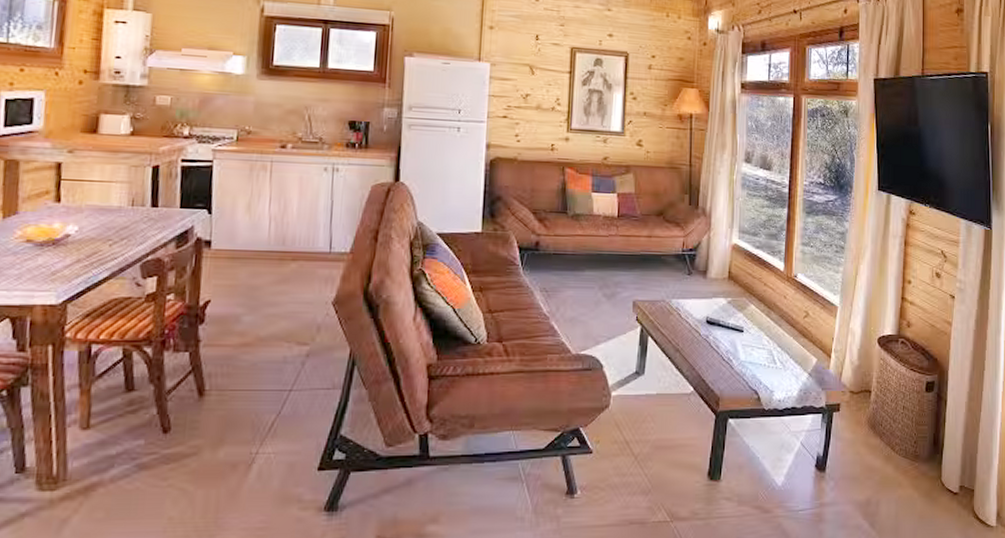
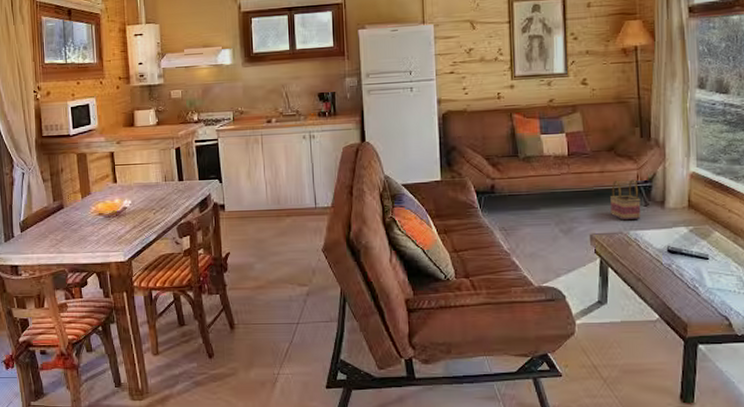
basket: none [655,246,685,289] -> present [610,179,641,221]

